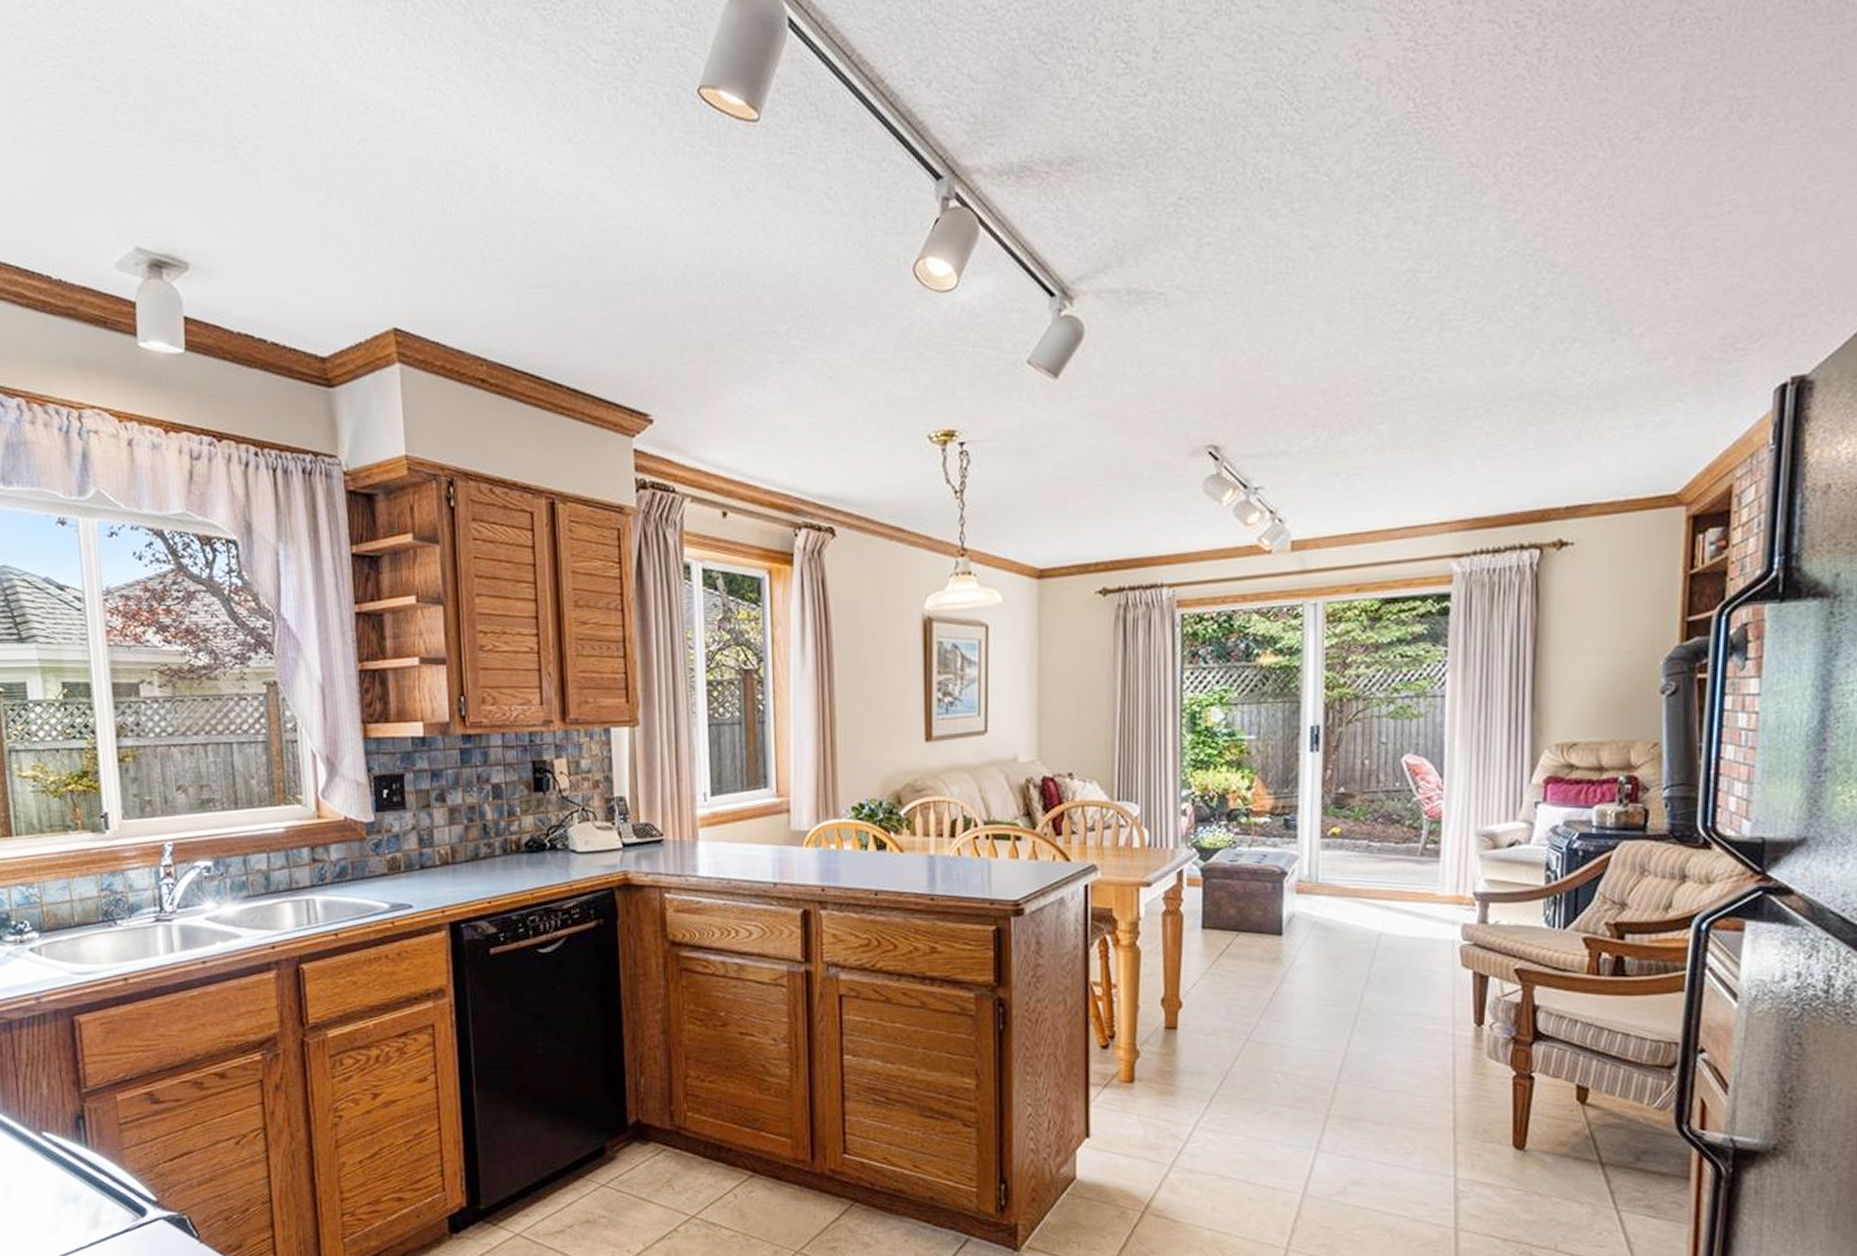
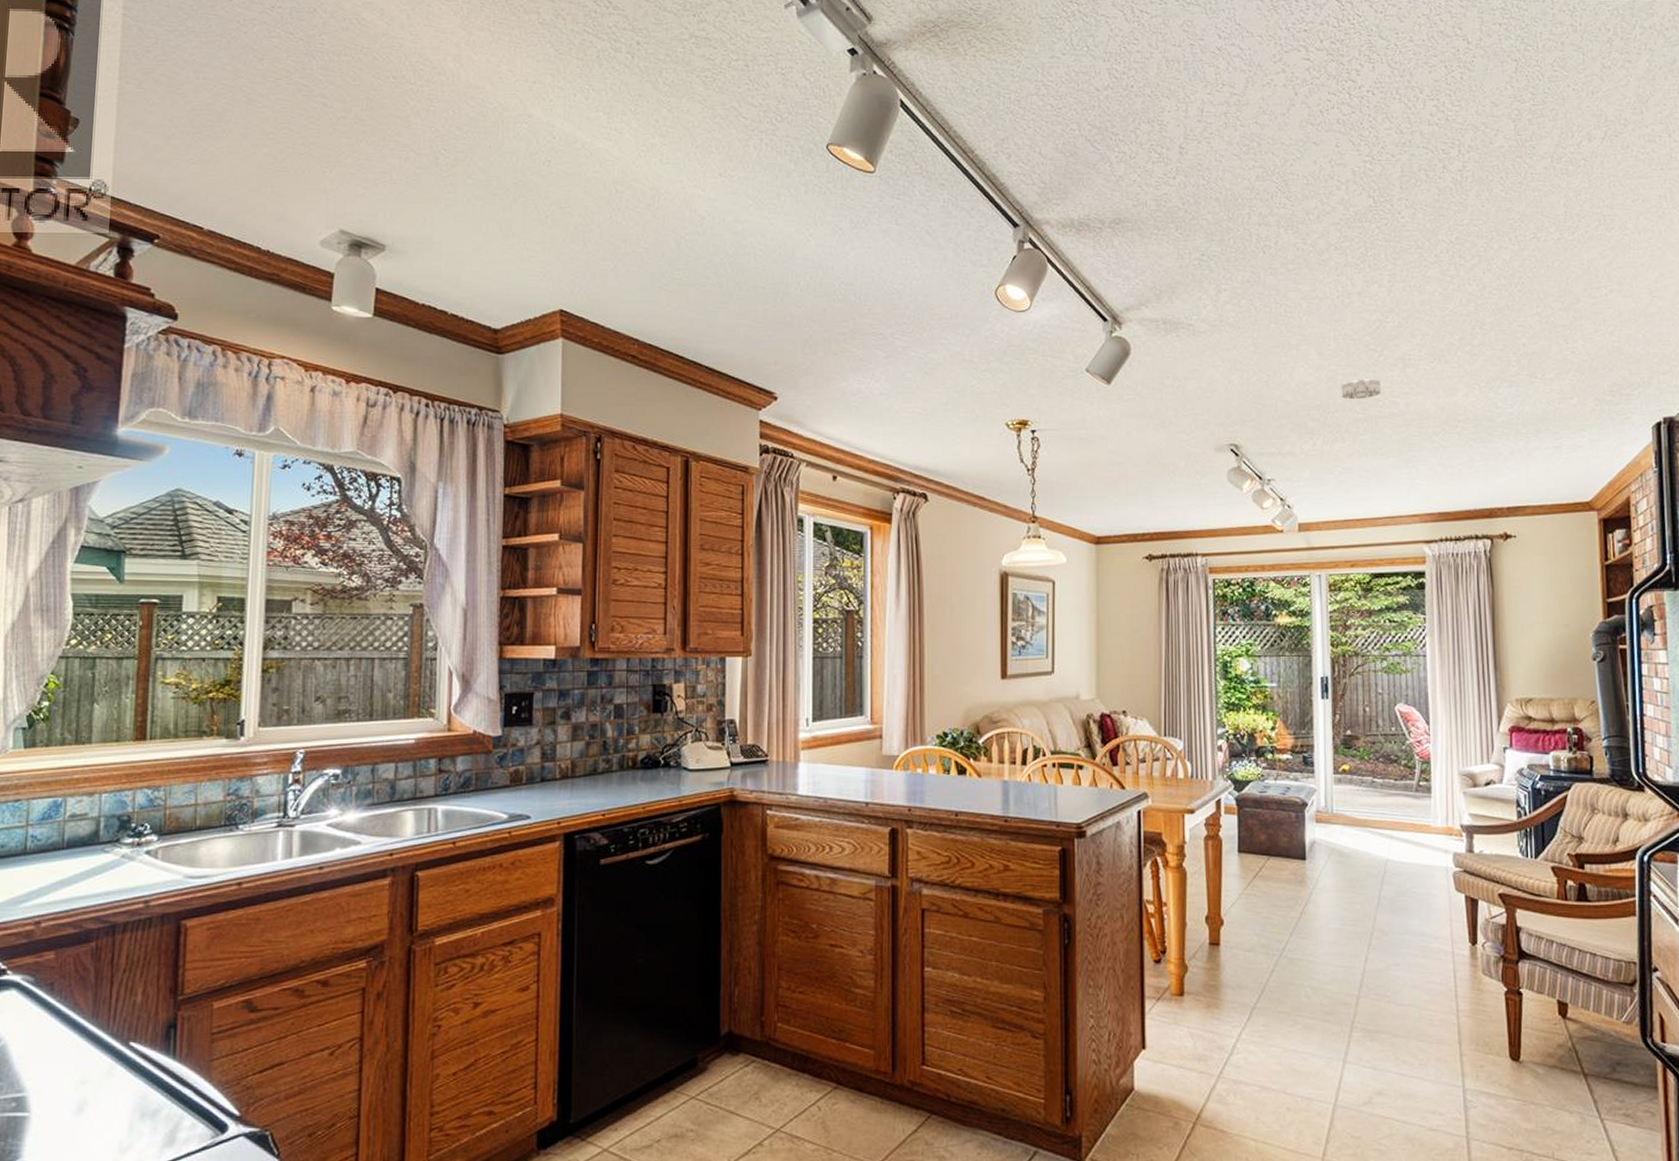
smoke detector: none [1355,349,1408,379] -> present [1341,379,1381,400]

